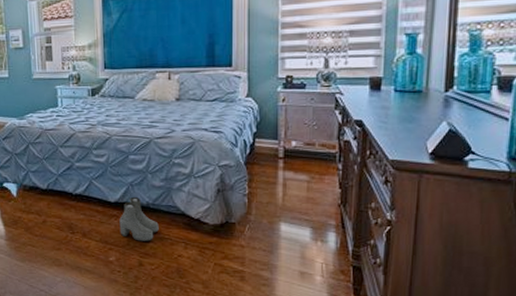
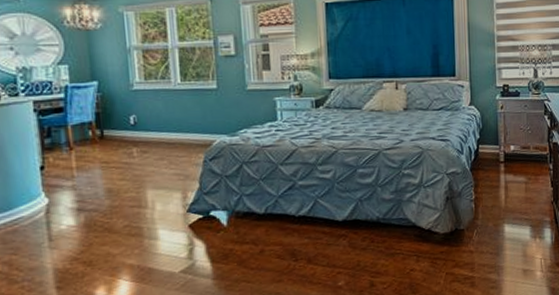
boots: present [119,196,159,241] -> none [348,212,390,260]

